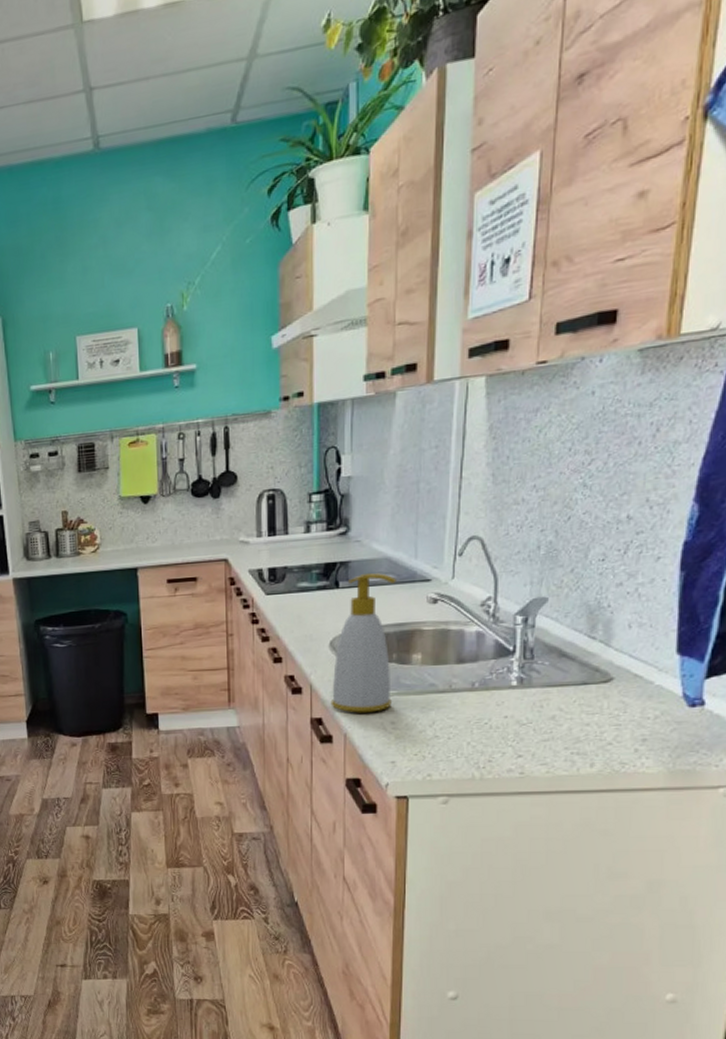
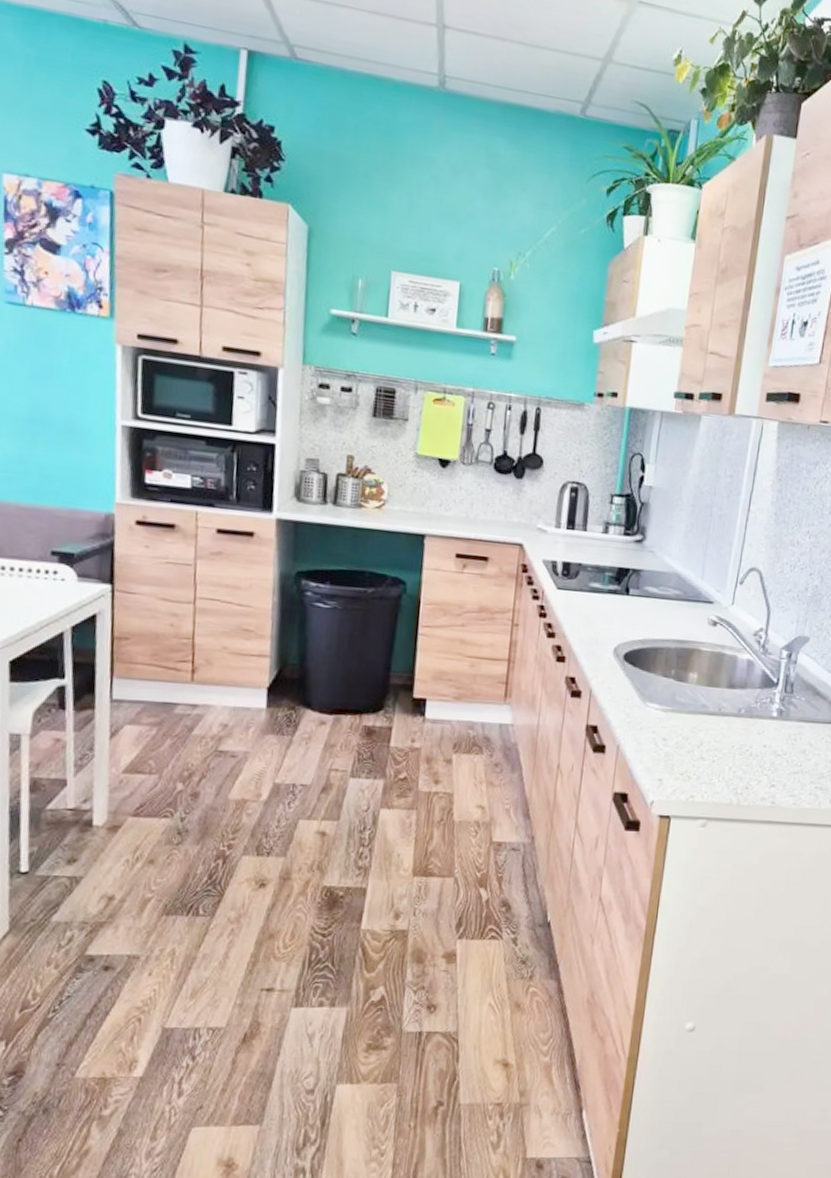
soap bottle: present [330,572,396,713] -> none [607,584,683,727]

